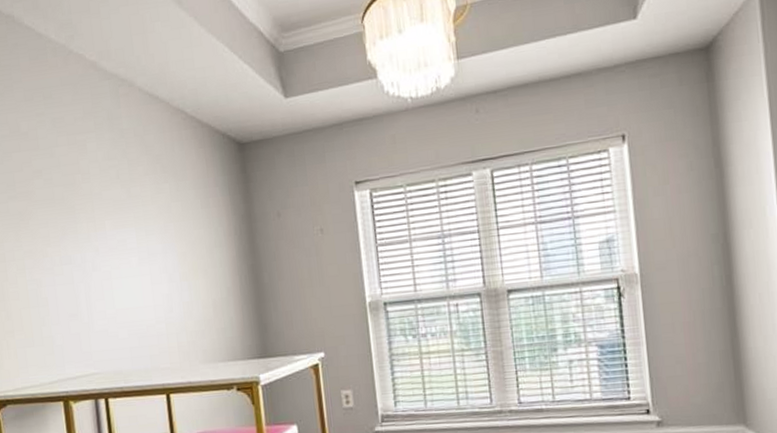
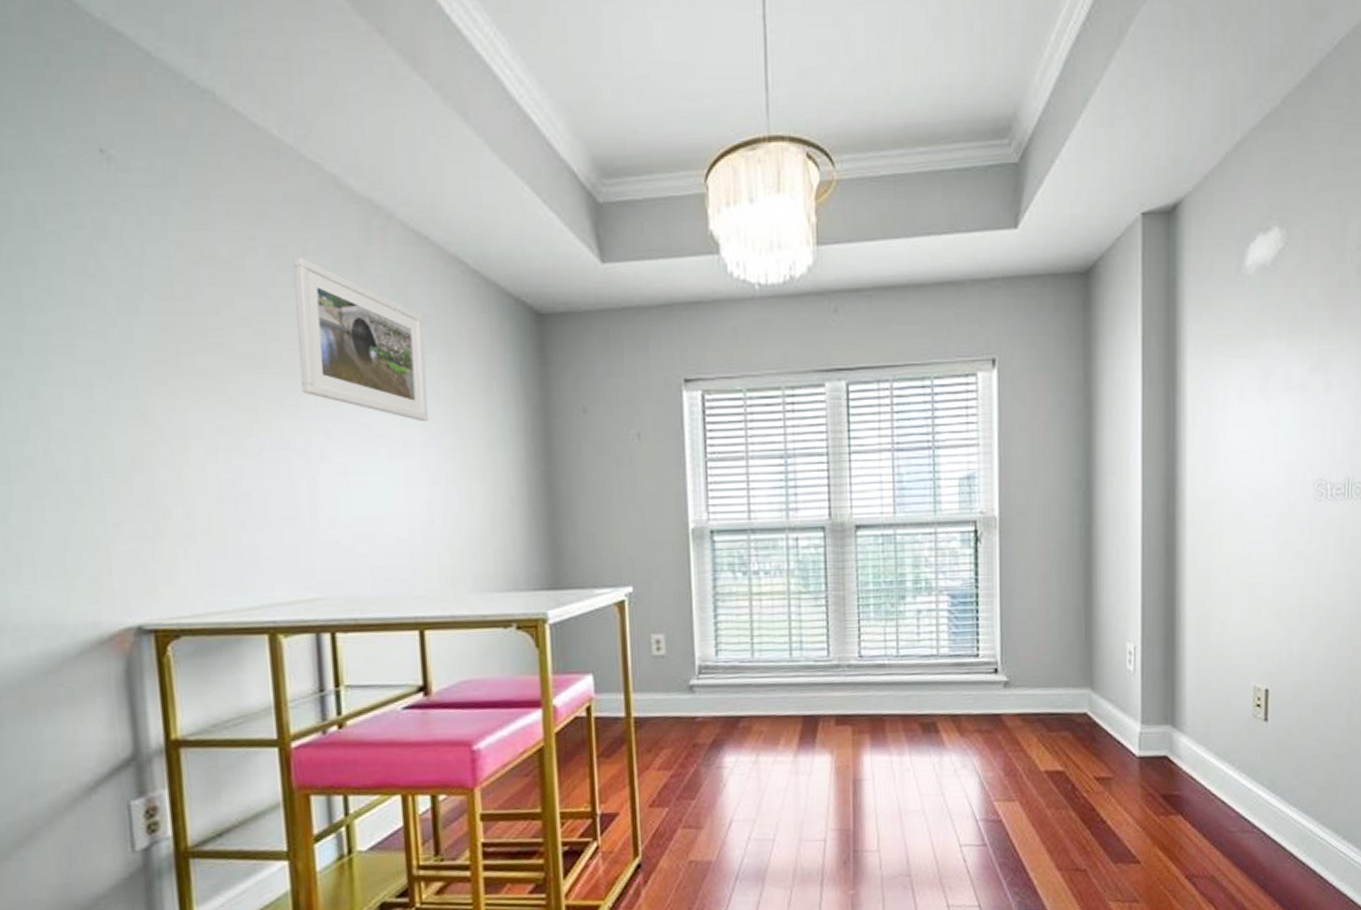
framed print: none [68,124,166,235] -> present [292,258,429,422]

